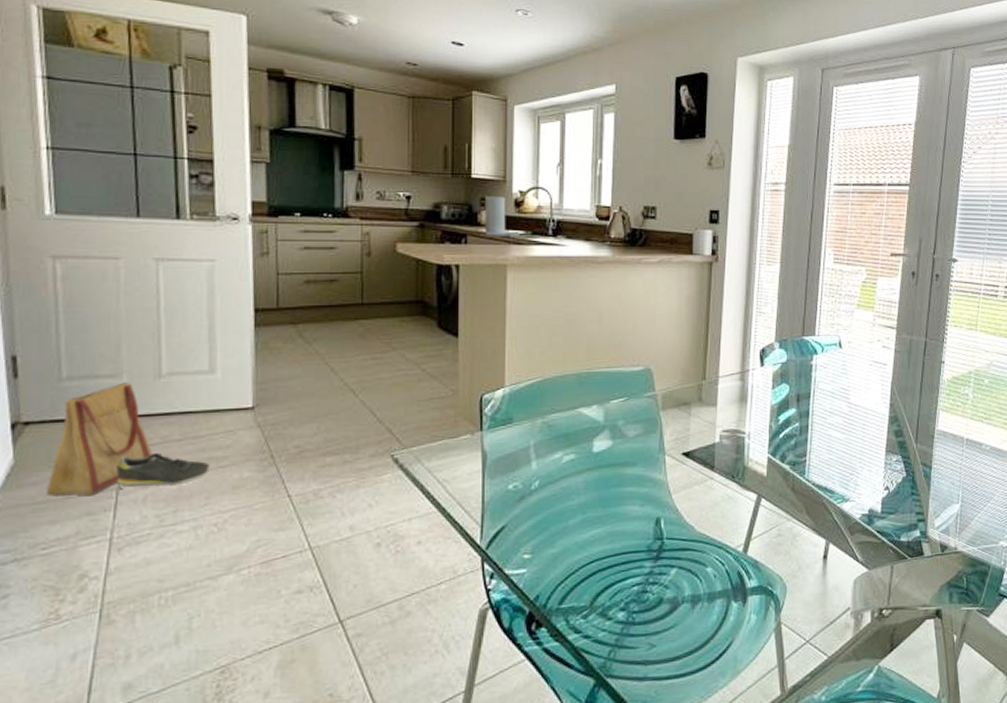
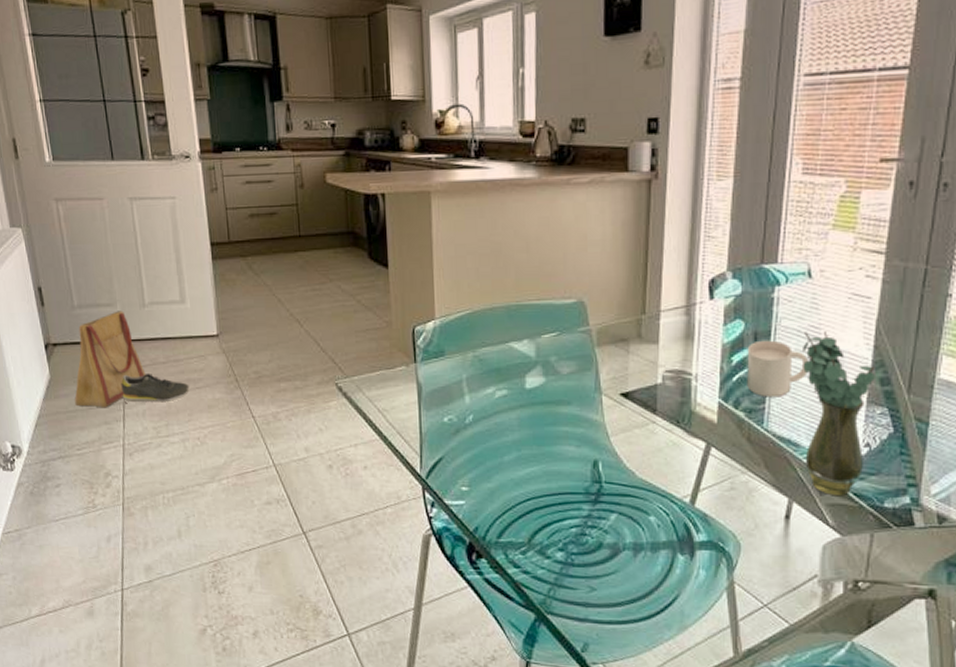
paper towel: present [483,196,521,236] -> none [406,118,443,162]
mug: none [791,401,841,451] -> present [747,340,809,398]
vase: none [836,393,891,534] -> present [803,331,875,495]

